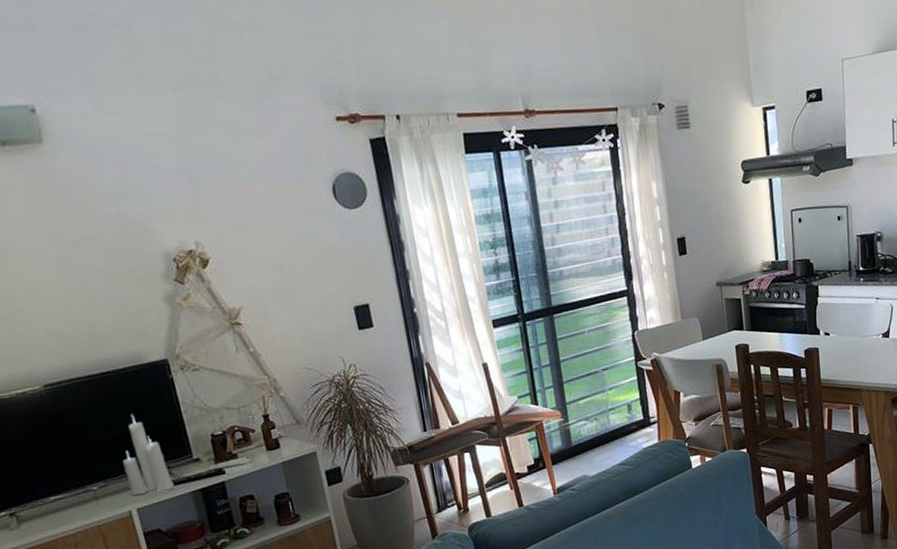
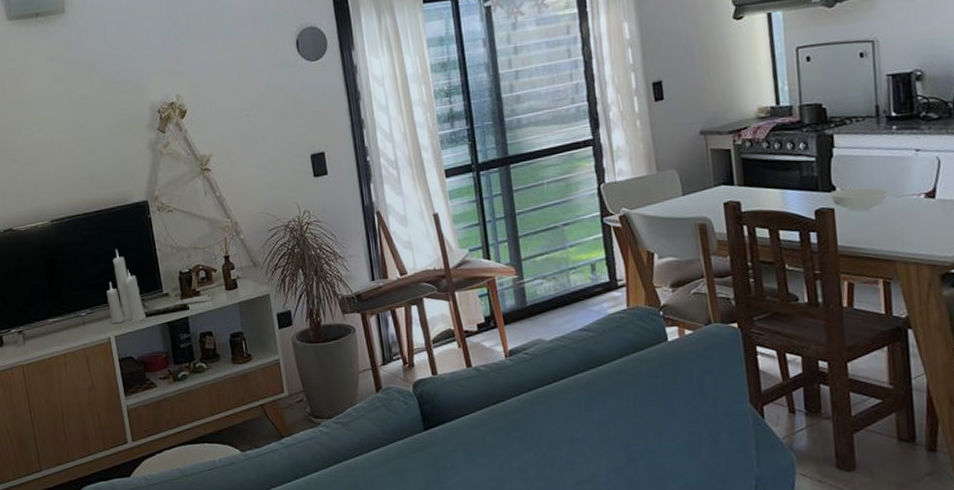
bowl: none [815,330,857,351] -> present [830,187,889,212]

